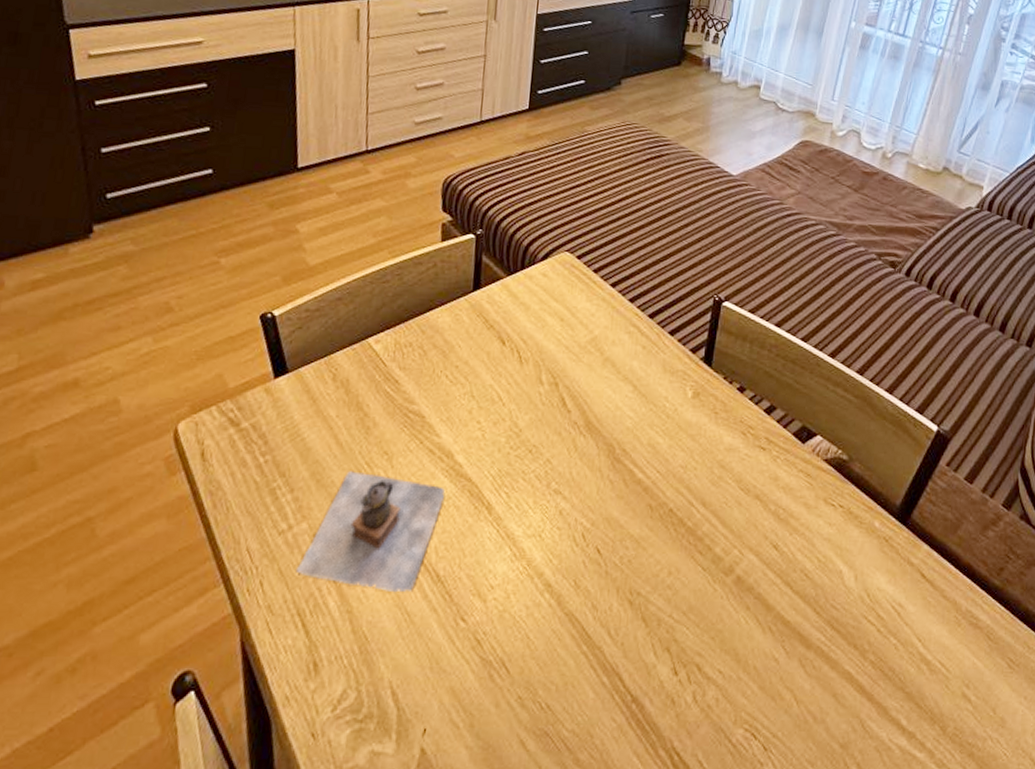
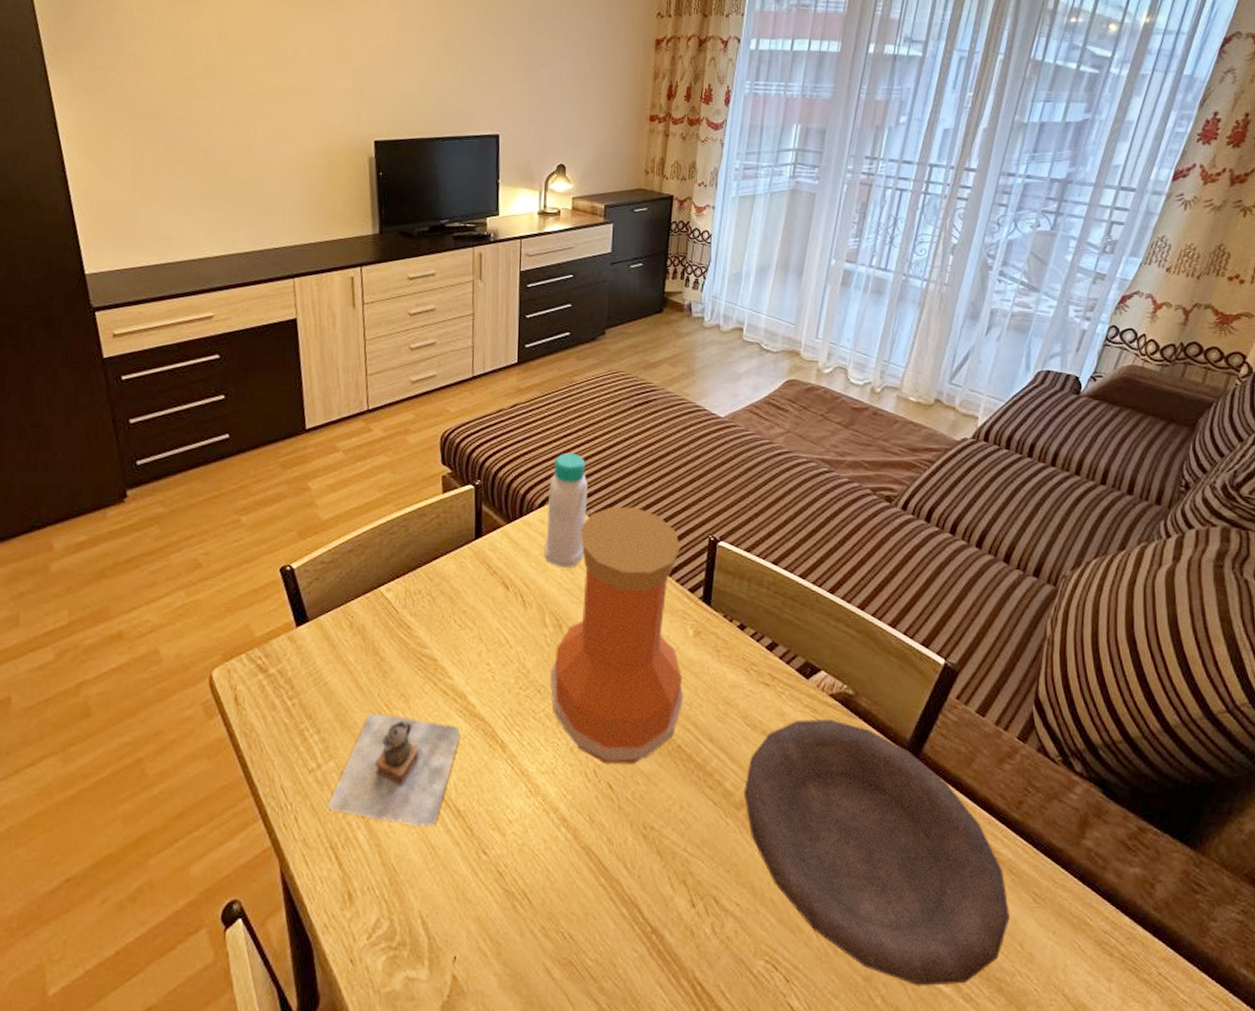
vase: none [542,262,685,528] -> present [549,506,684,764]
bottle: none [544,204,594,324] -> present [544,452,588,567]
plate: none [733,484,985,753] -> present [743,719,1010,986]

